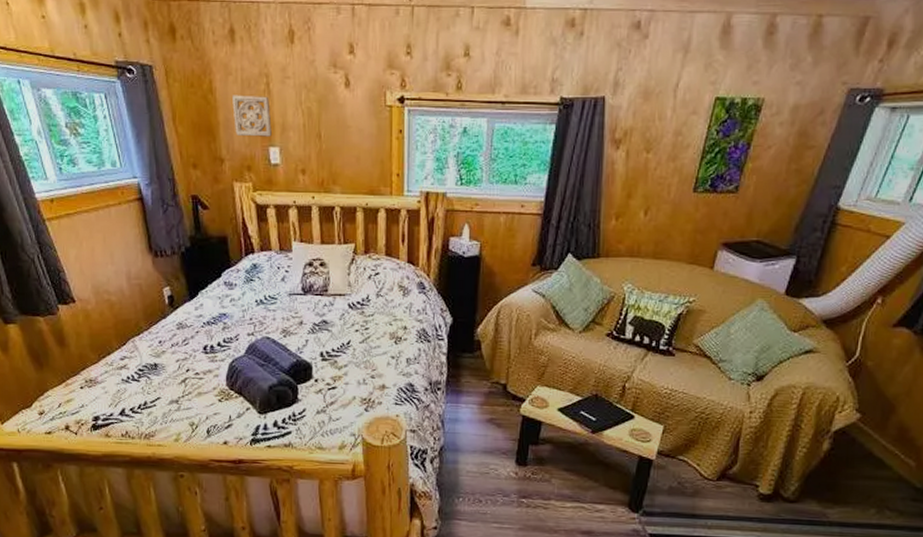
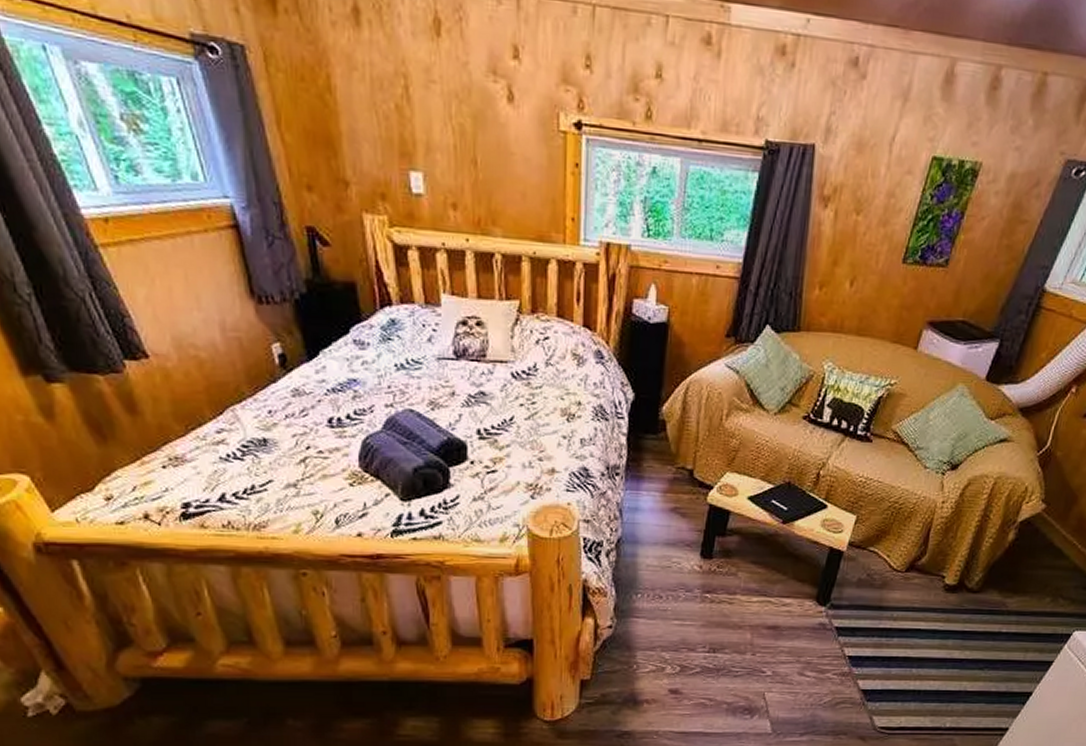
wall ornament: present [232,95,272,137] -> none [359,97,412,158]

